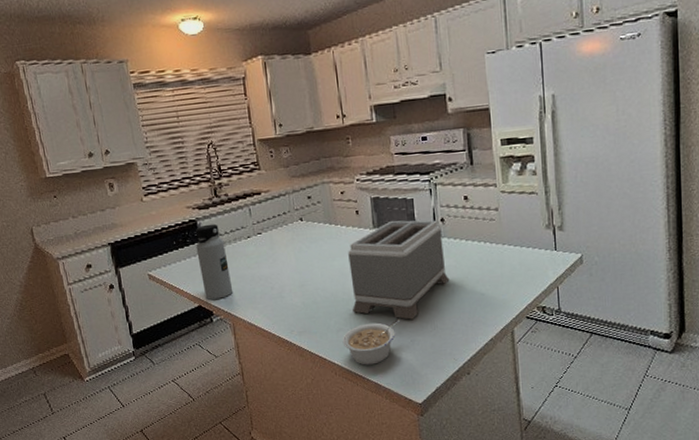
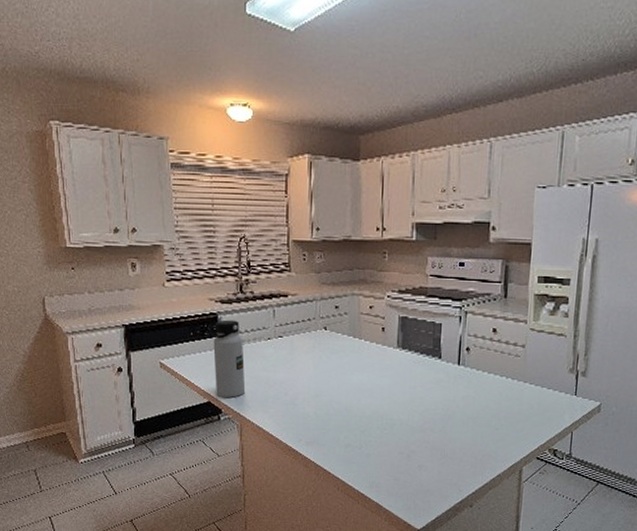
legume: present [342,318,401,365] -> none [349,442,411,485]
toaster: present [348,220,450,320] -> none [363,342,466,445]

